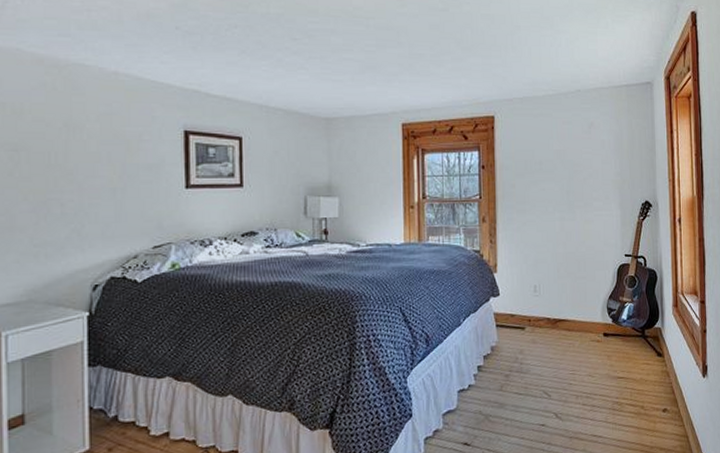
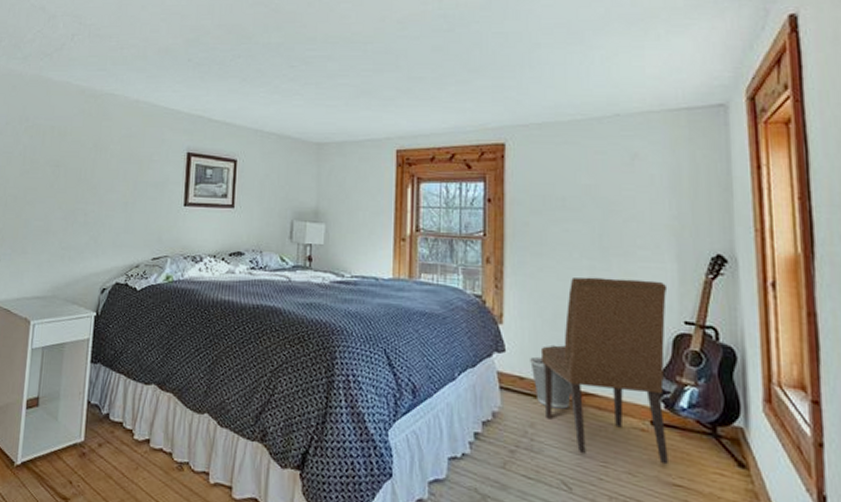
wastebasket: none [519,295,549,336] -> present [530,356,571,409]
chair: none [526,225,615,368] -> present [540,277,668,465]

